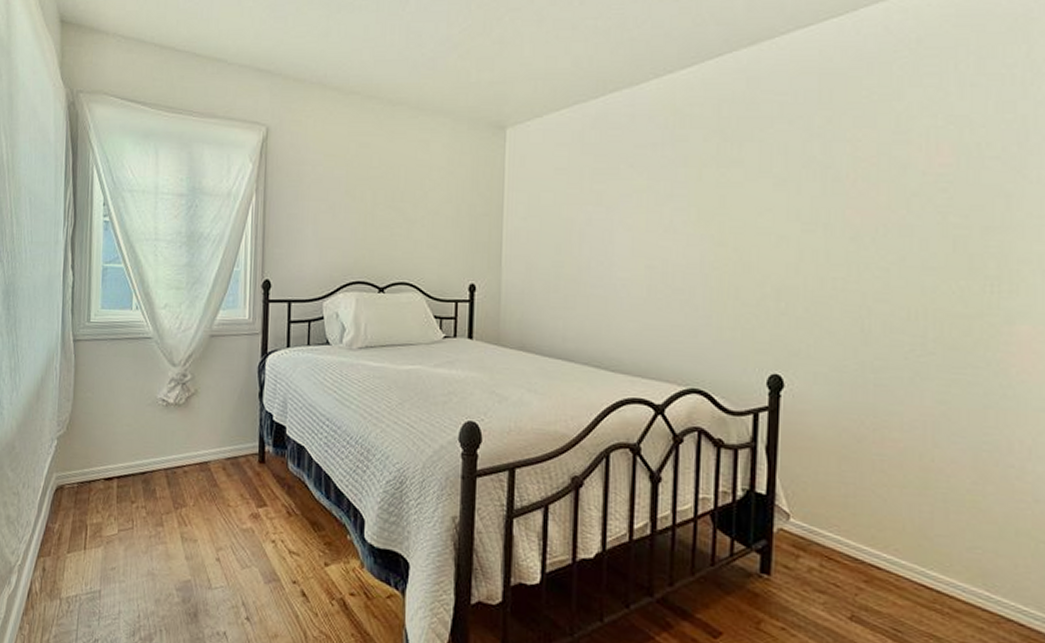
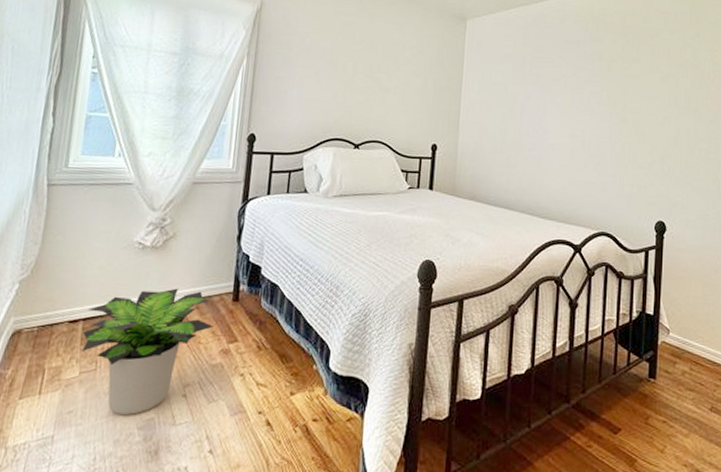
potted plant: none [117,447,241,576] -> present [82,288,213,416]

